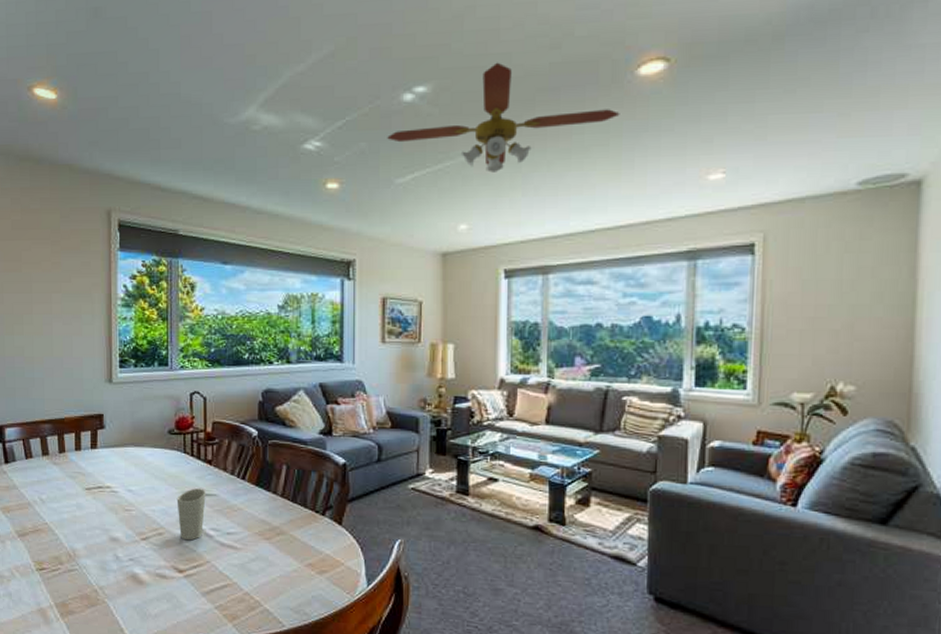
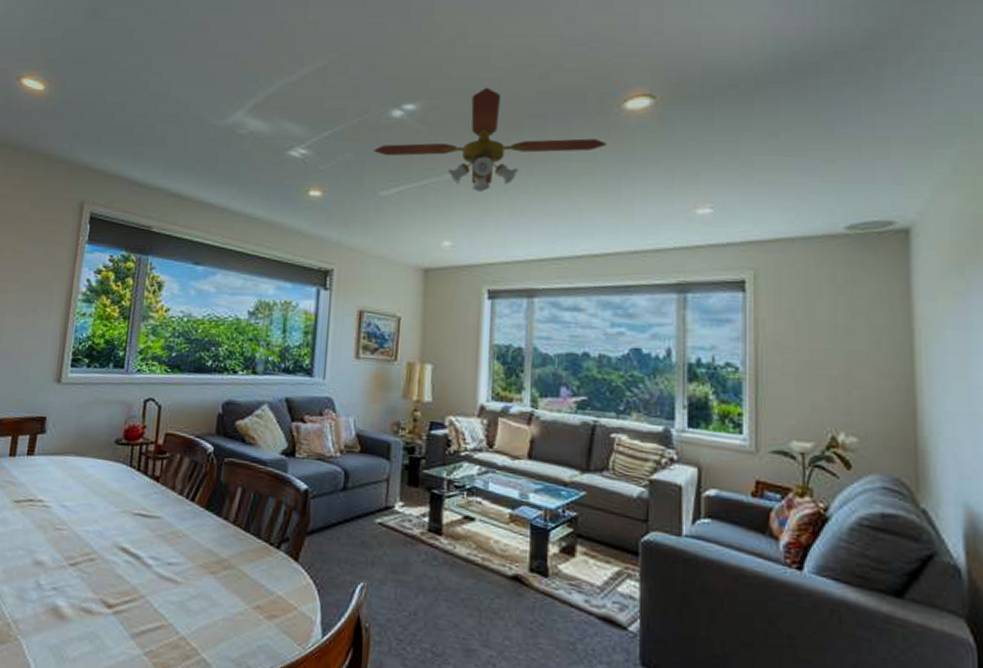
cup: present [176,488,206,541] -> none [114,508,149,570]

